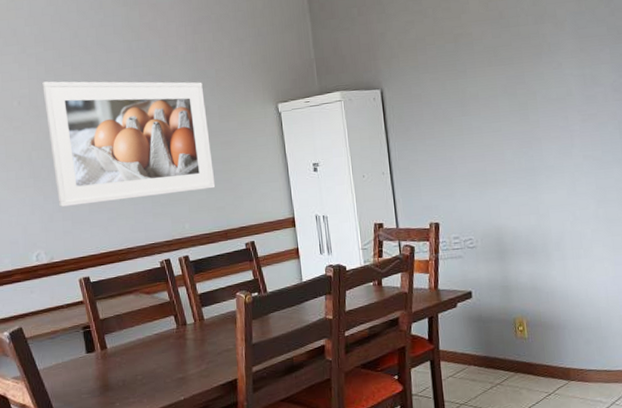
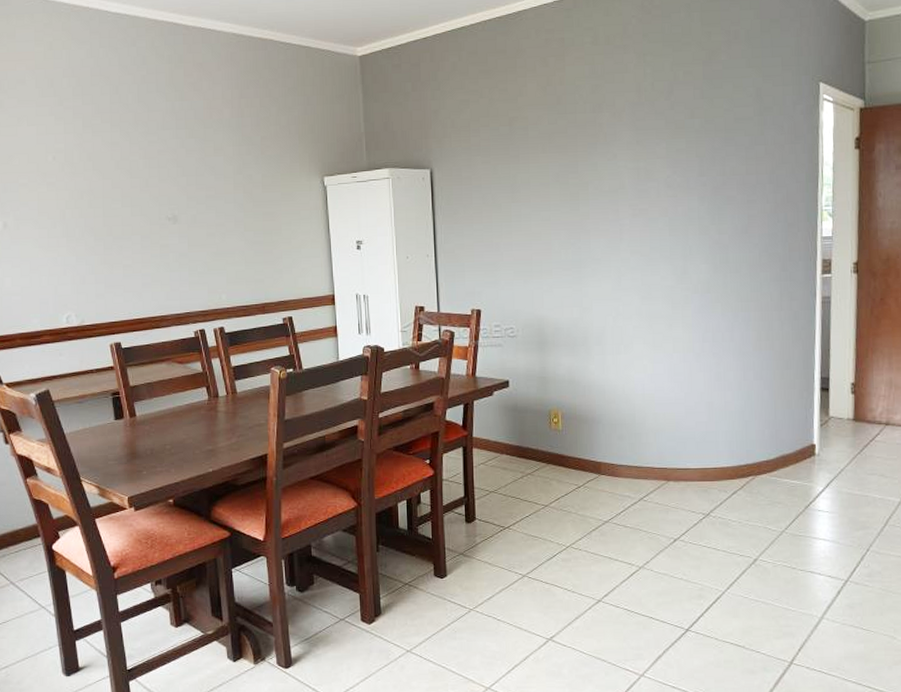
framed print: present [42,81,216,207] -> none [79,137,255,269]

